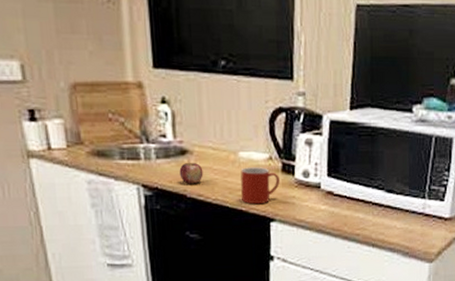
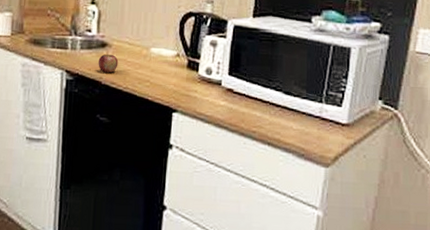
mug: present [240,167,280,205] -> none [149,62,185,96]

